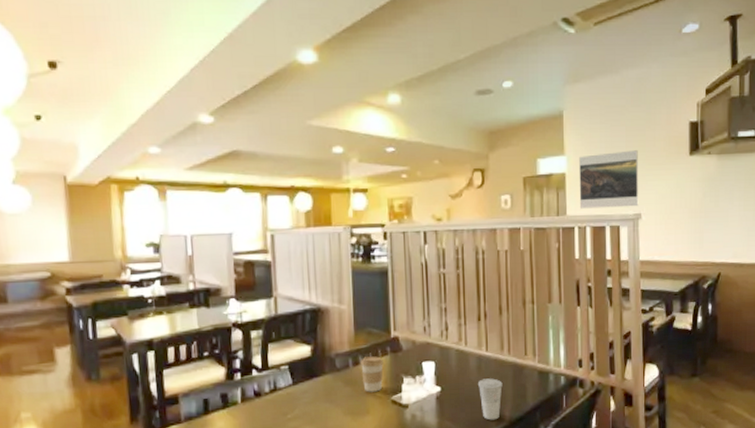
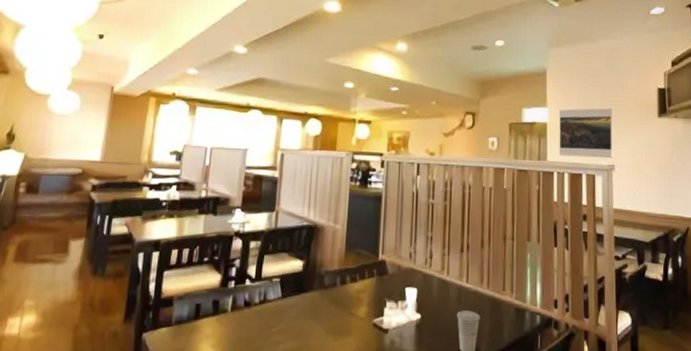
coffee cup: present [361,356,384,392] -> none [347,277,369,313]

